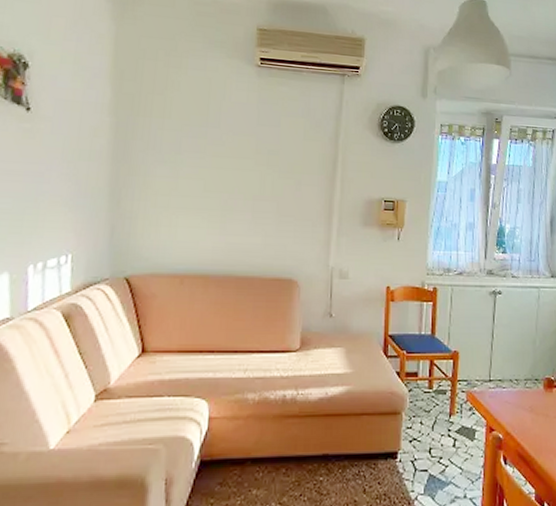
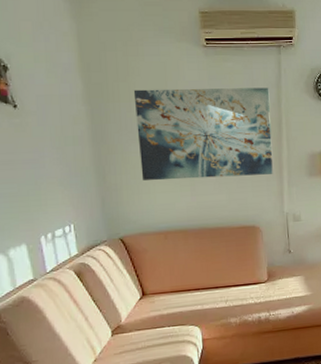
wall art: none [163,105,327,219] -> present [133,87,273,181]

